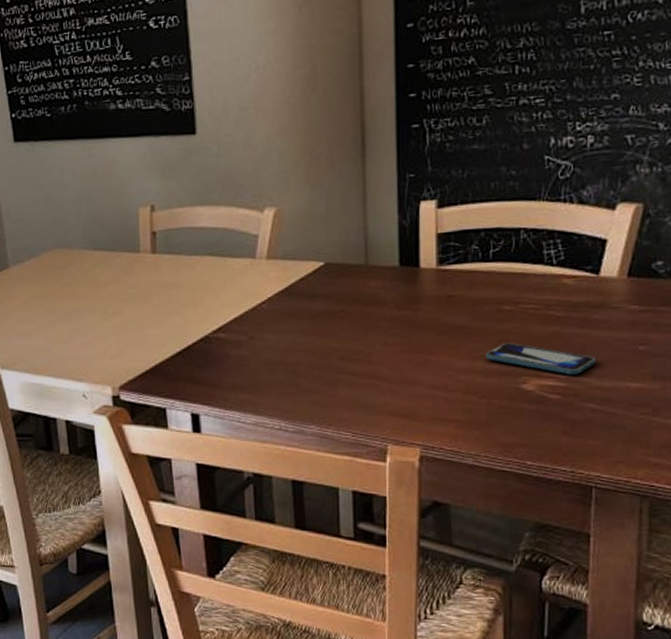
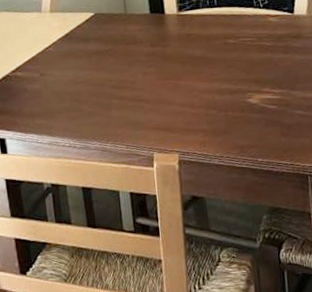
smartphone: present [485,343,596,375] -> none [219,68,299,90]

